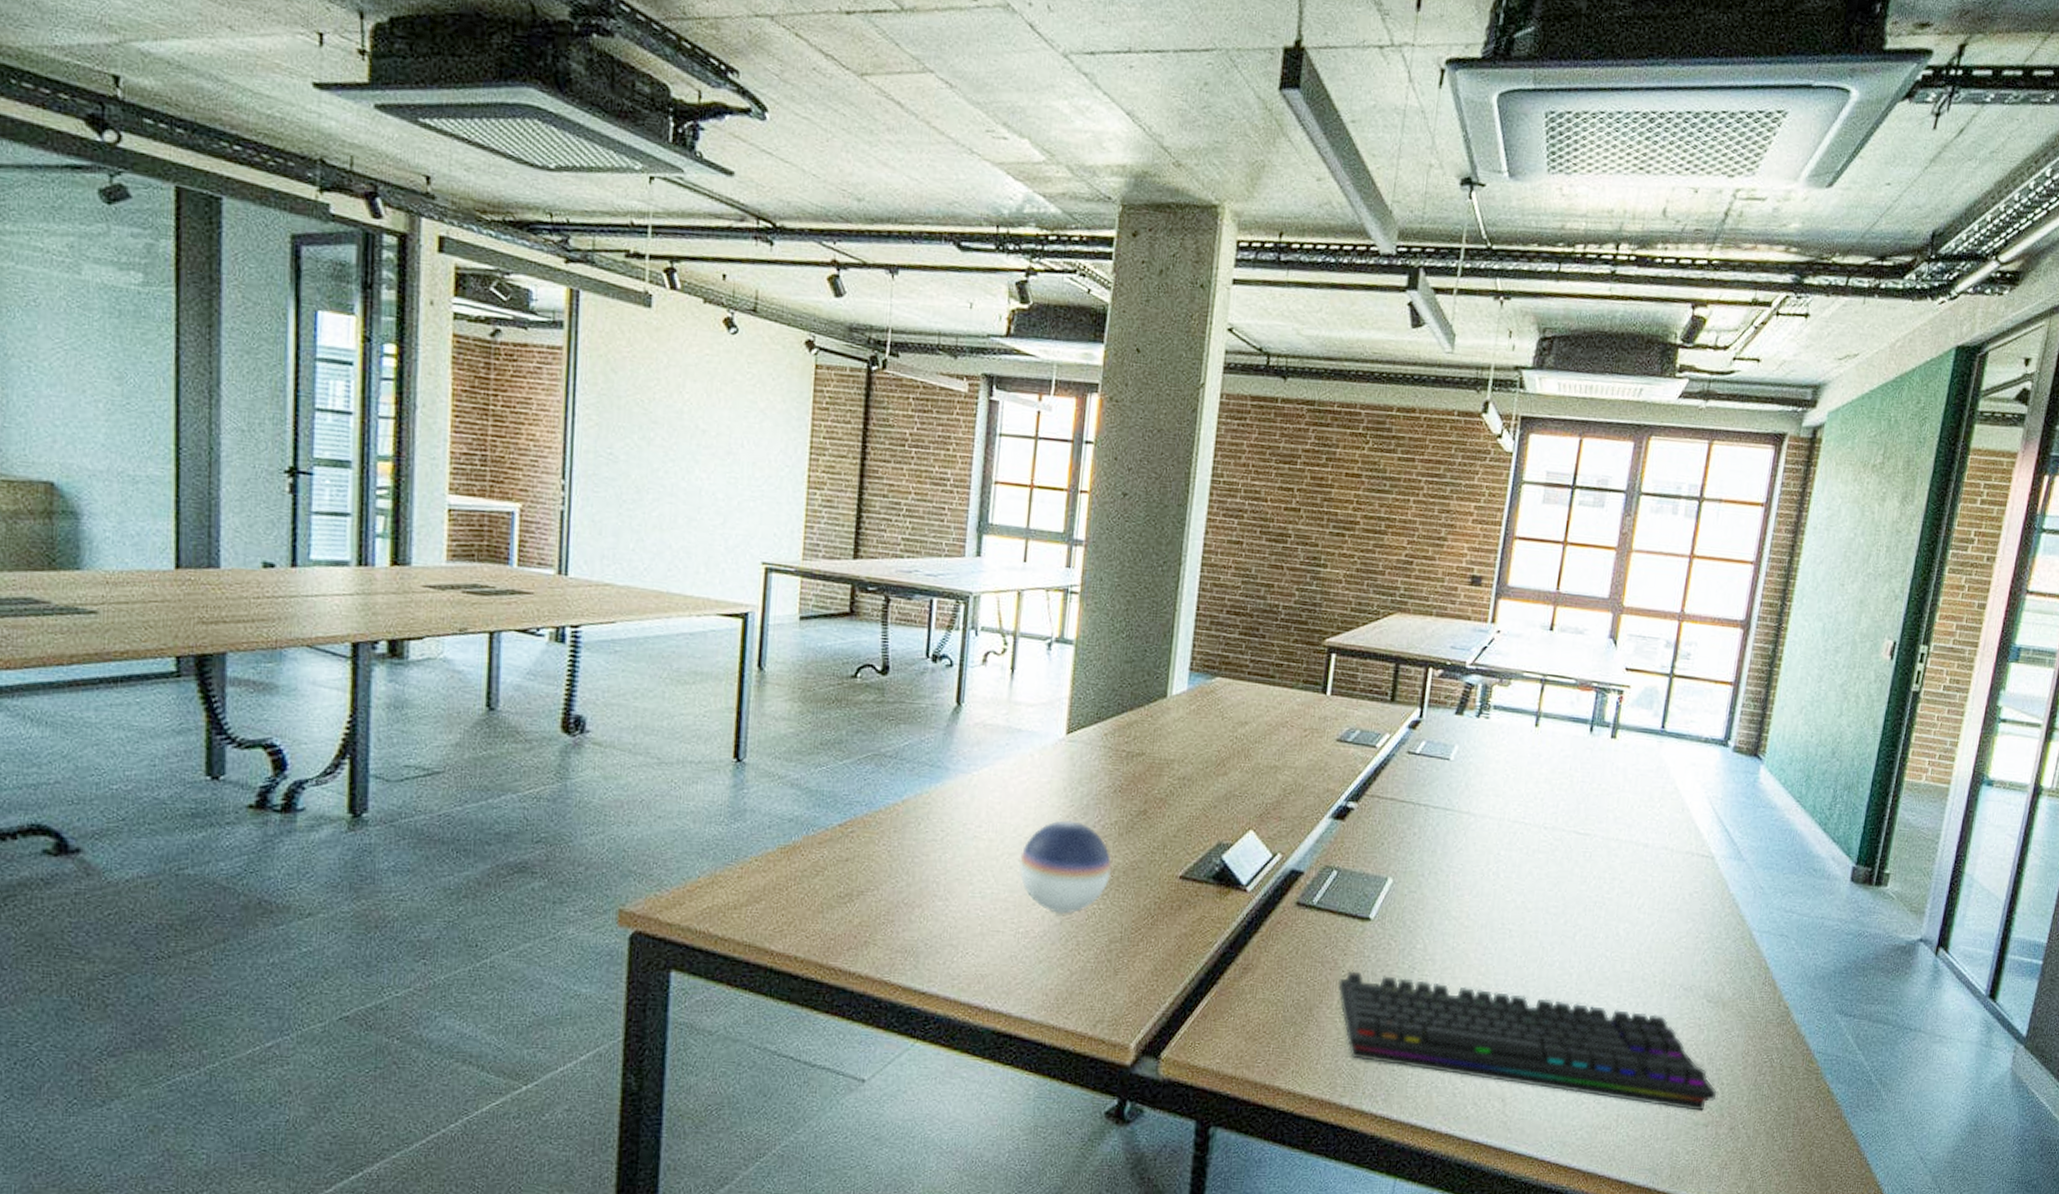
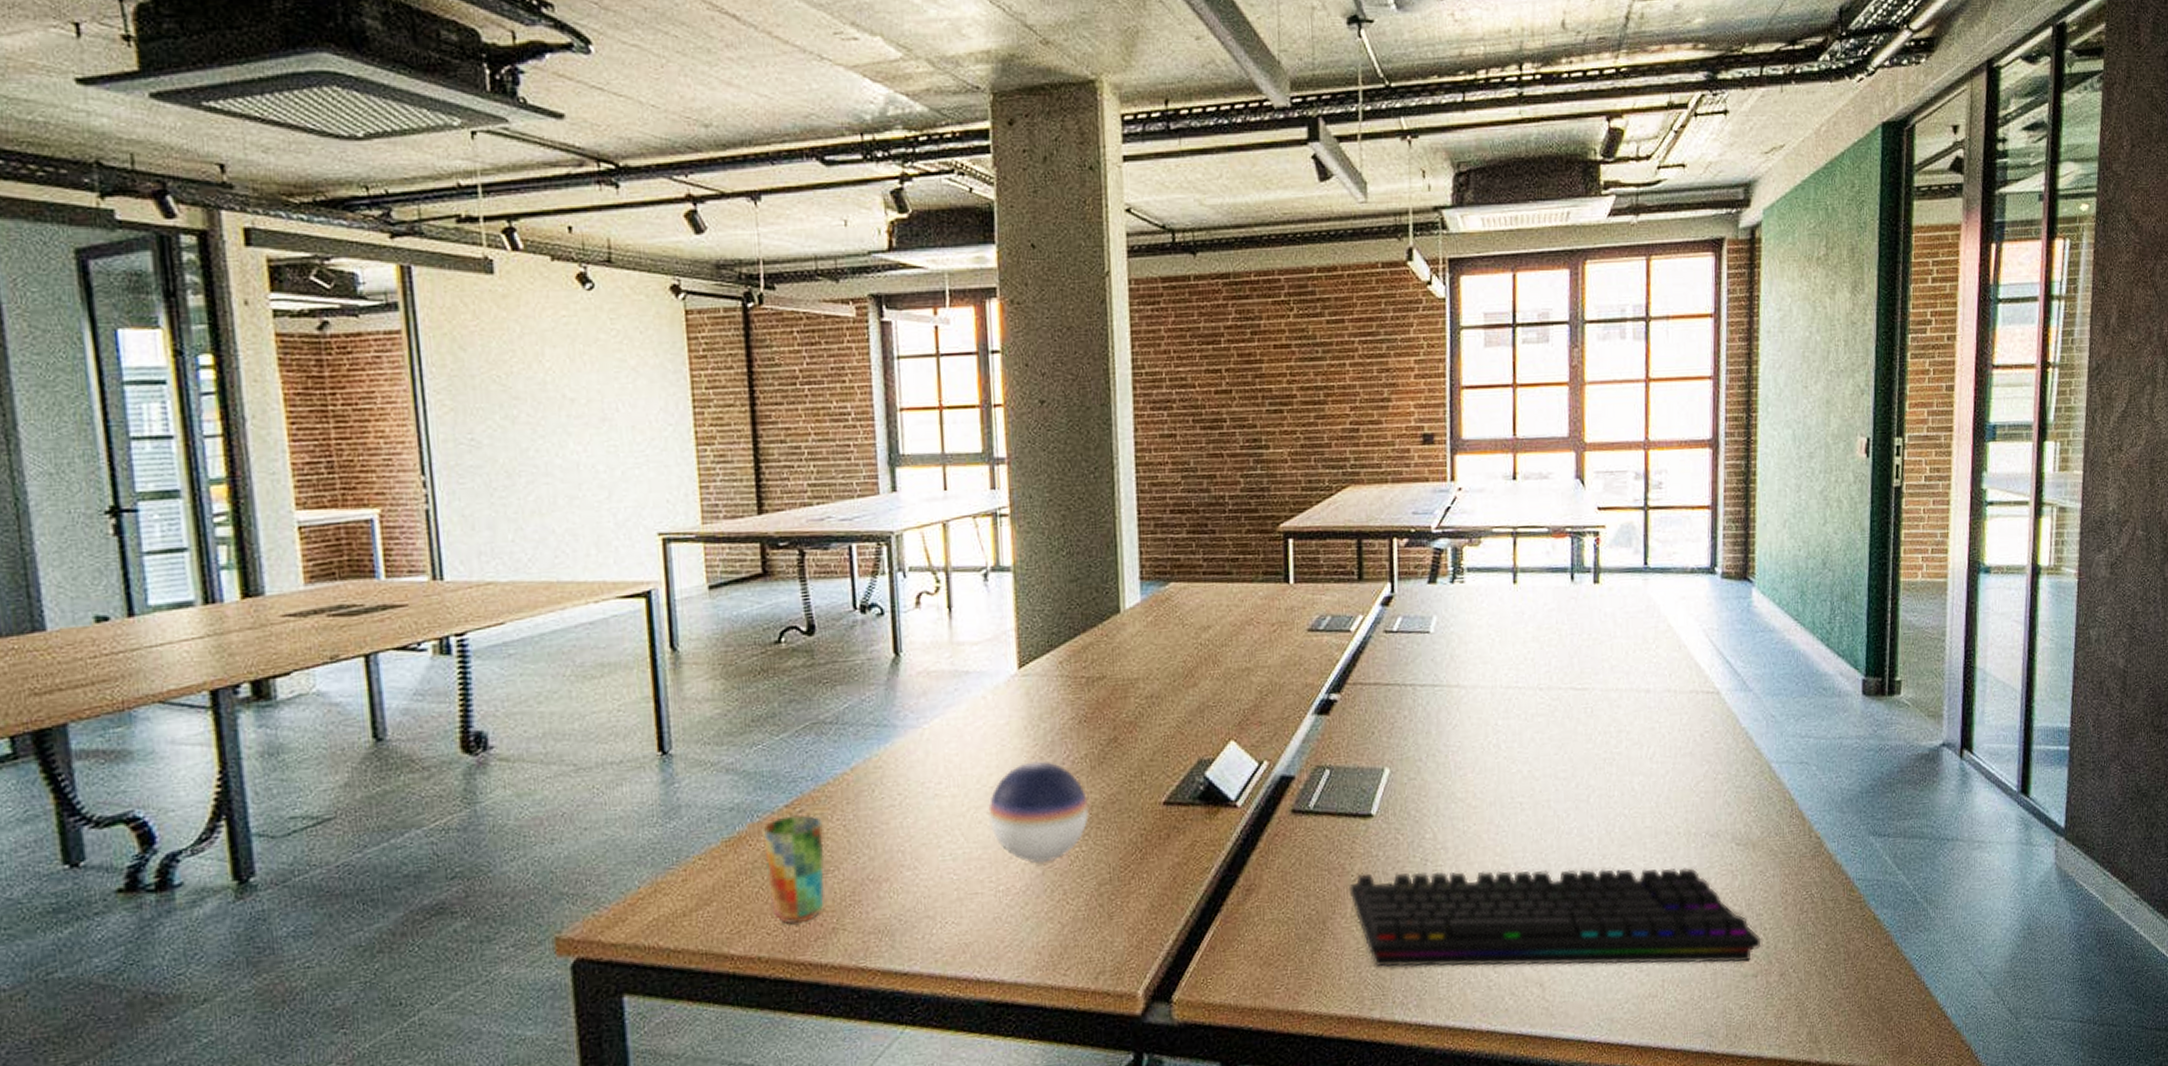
cup: none [813,834,871,932] -> present [762,815,825,924]

